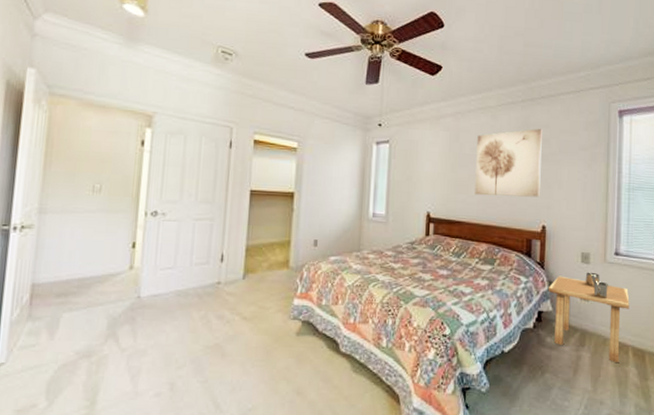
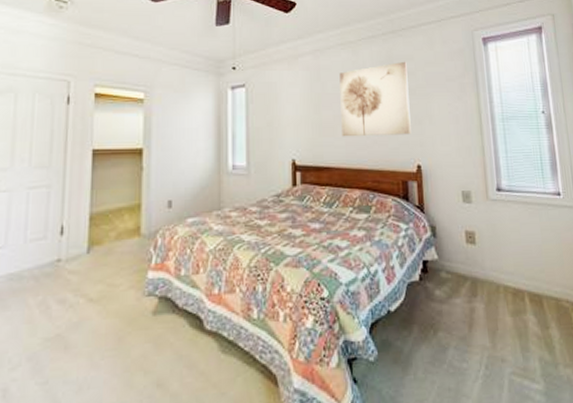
side table: present [549,272,630,363] -> none [431,212,520,313]

